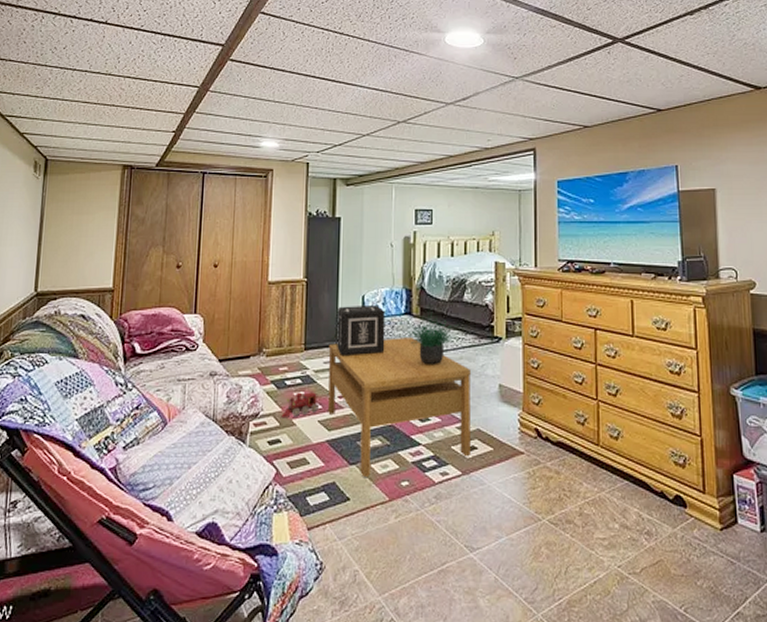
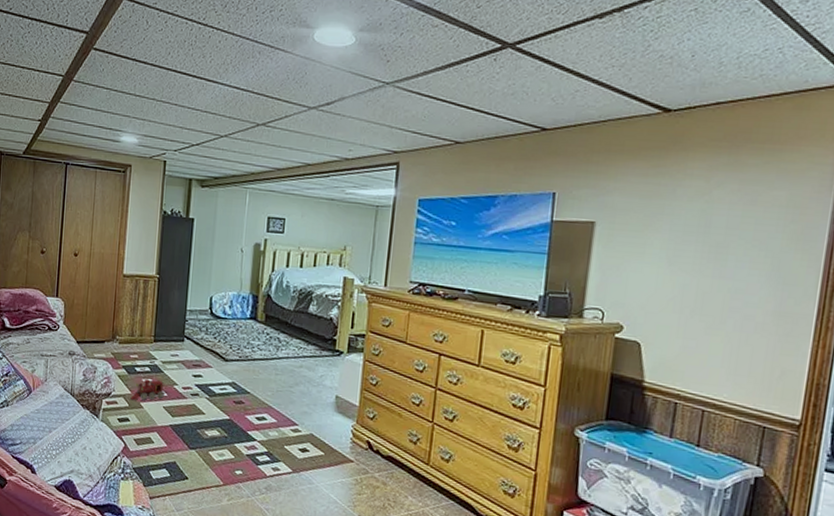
coffee table: present [328,336,472,477] -> none [173,338,310,462]
decorative box: present [337,304,385,357] -> none [184,305,232,354]
potted plant: present [408,314,453,365] -> none [251,322,296,371]

